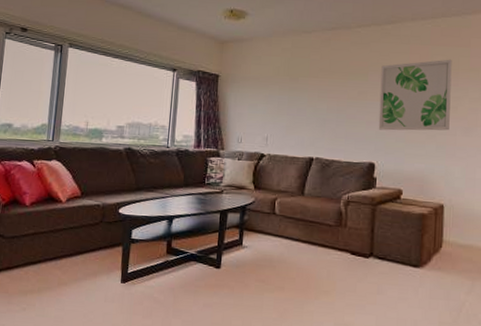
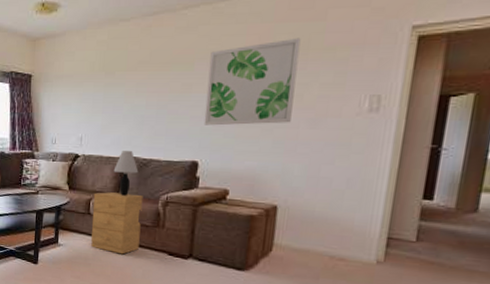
nightstand: none [276,191,326,255] -> present [91,192,143,255]
table lamp: none [298,151,322,196] -> present [113,151,139,196]

